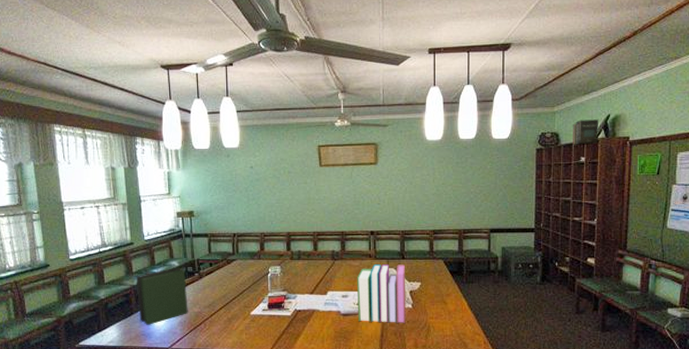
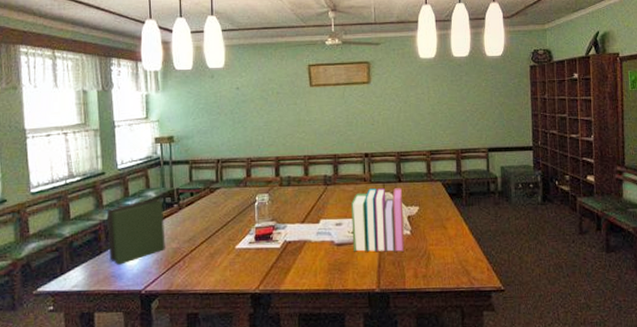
books: present [573,119,598,145] -> none [564,36,590,62]

